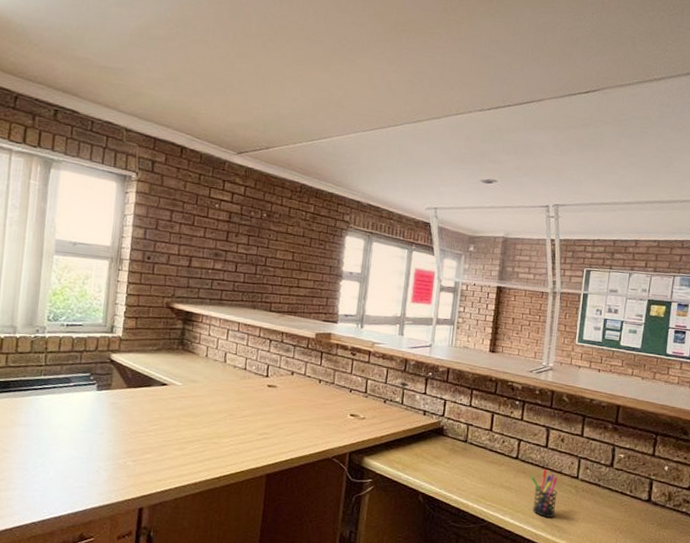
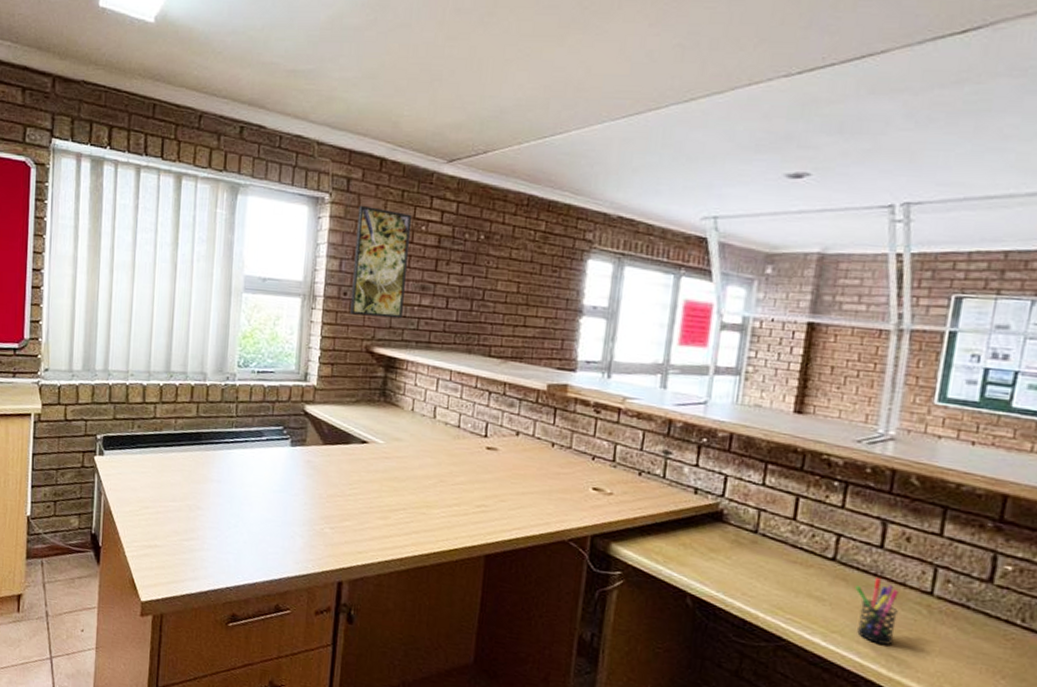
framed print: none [153,184,207,280] -> present [350,205,412,319]

